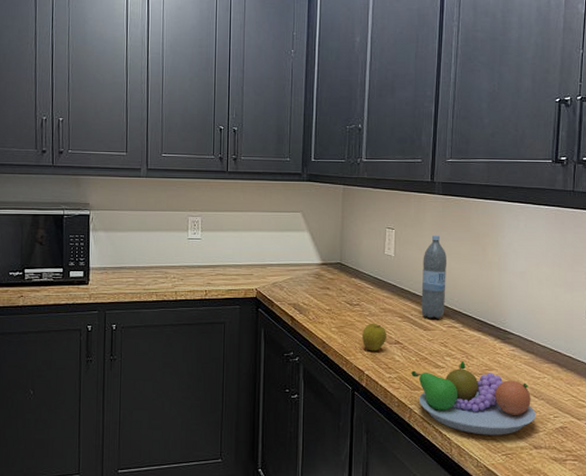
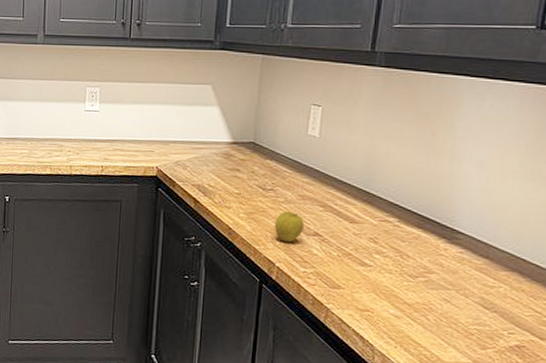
fruit bowl: present [411,361,536,435] -> none [330,261,485,348]
water bottle: present [421,235,448,319] -> none [348,114,385,211]

